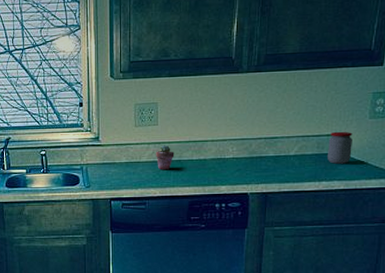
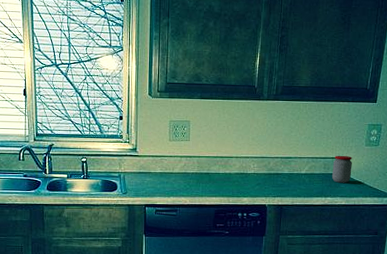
potted succulent: present [156,145,175,169] -> none [187,159,204,181]

